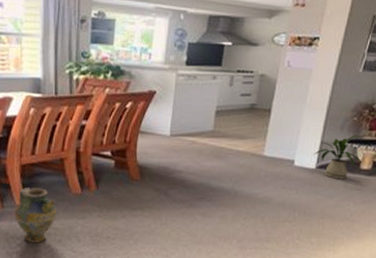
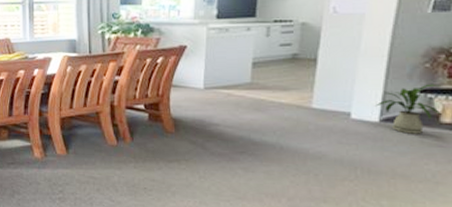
ceramic jug: present [15,188,57,244] -> none [57,139,94,192]

